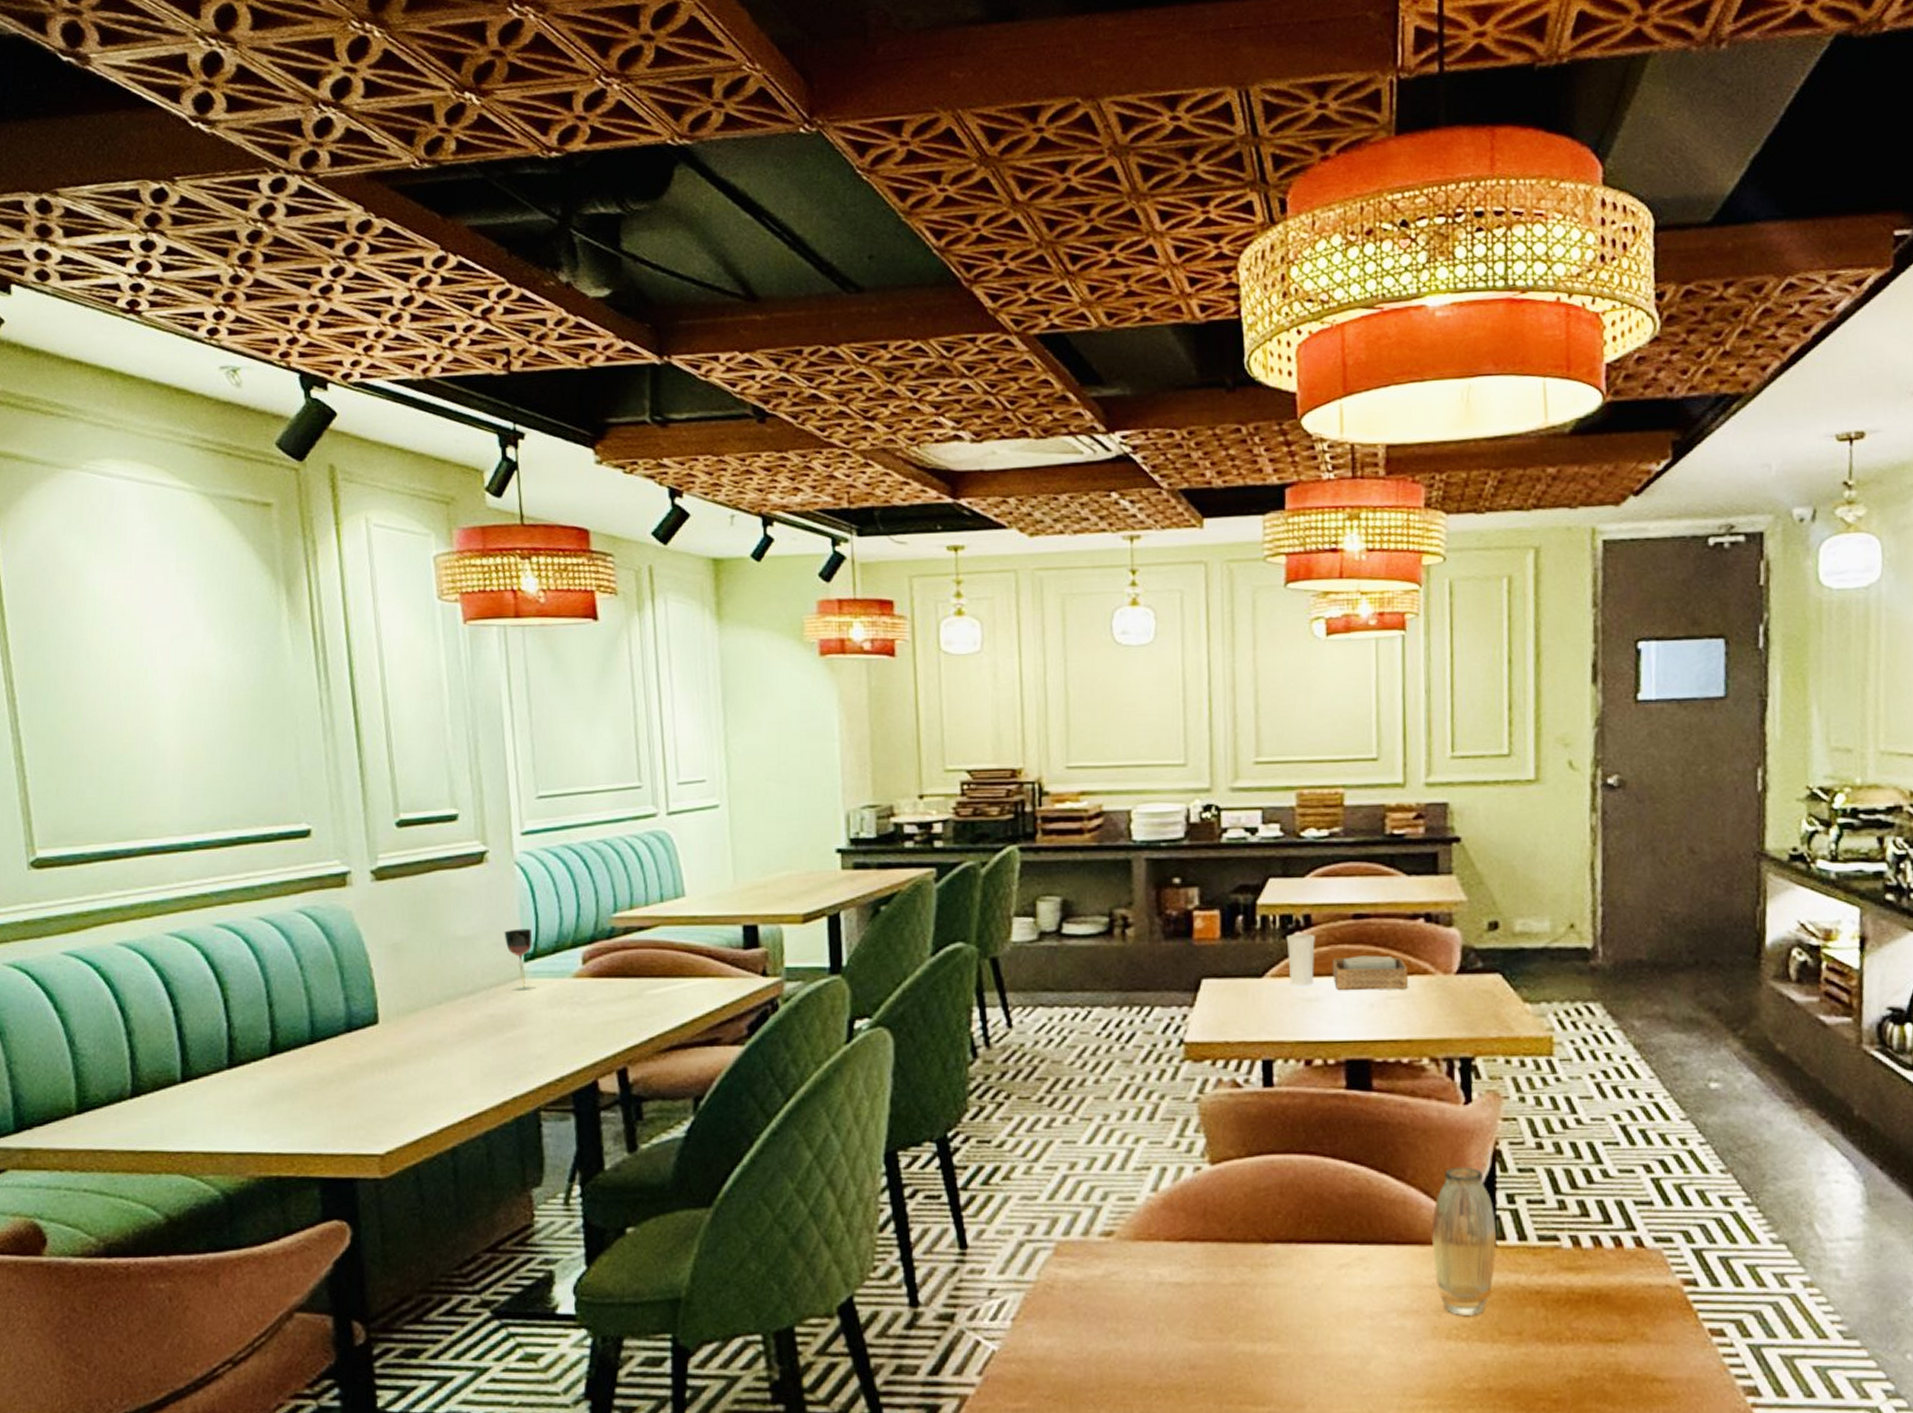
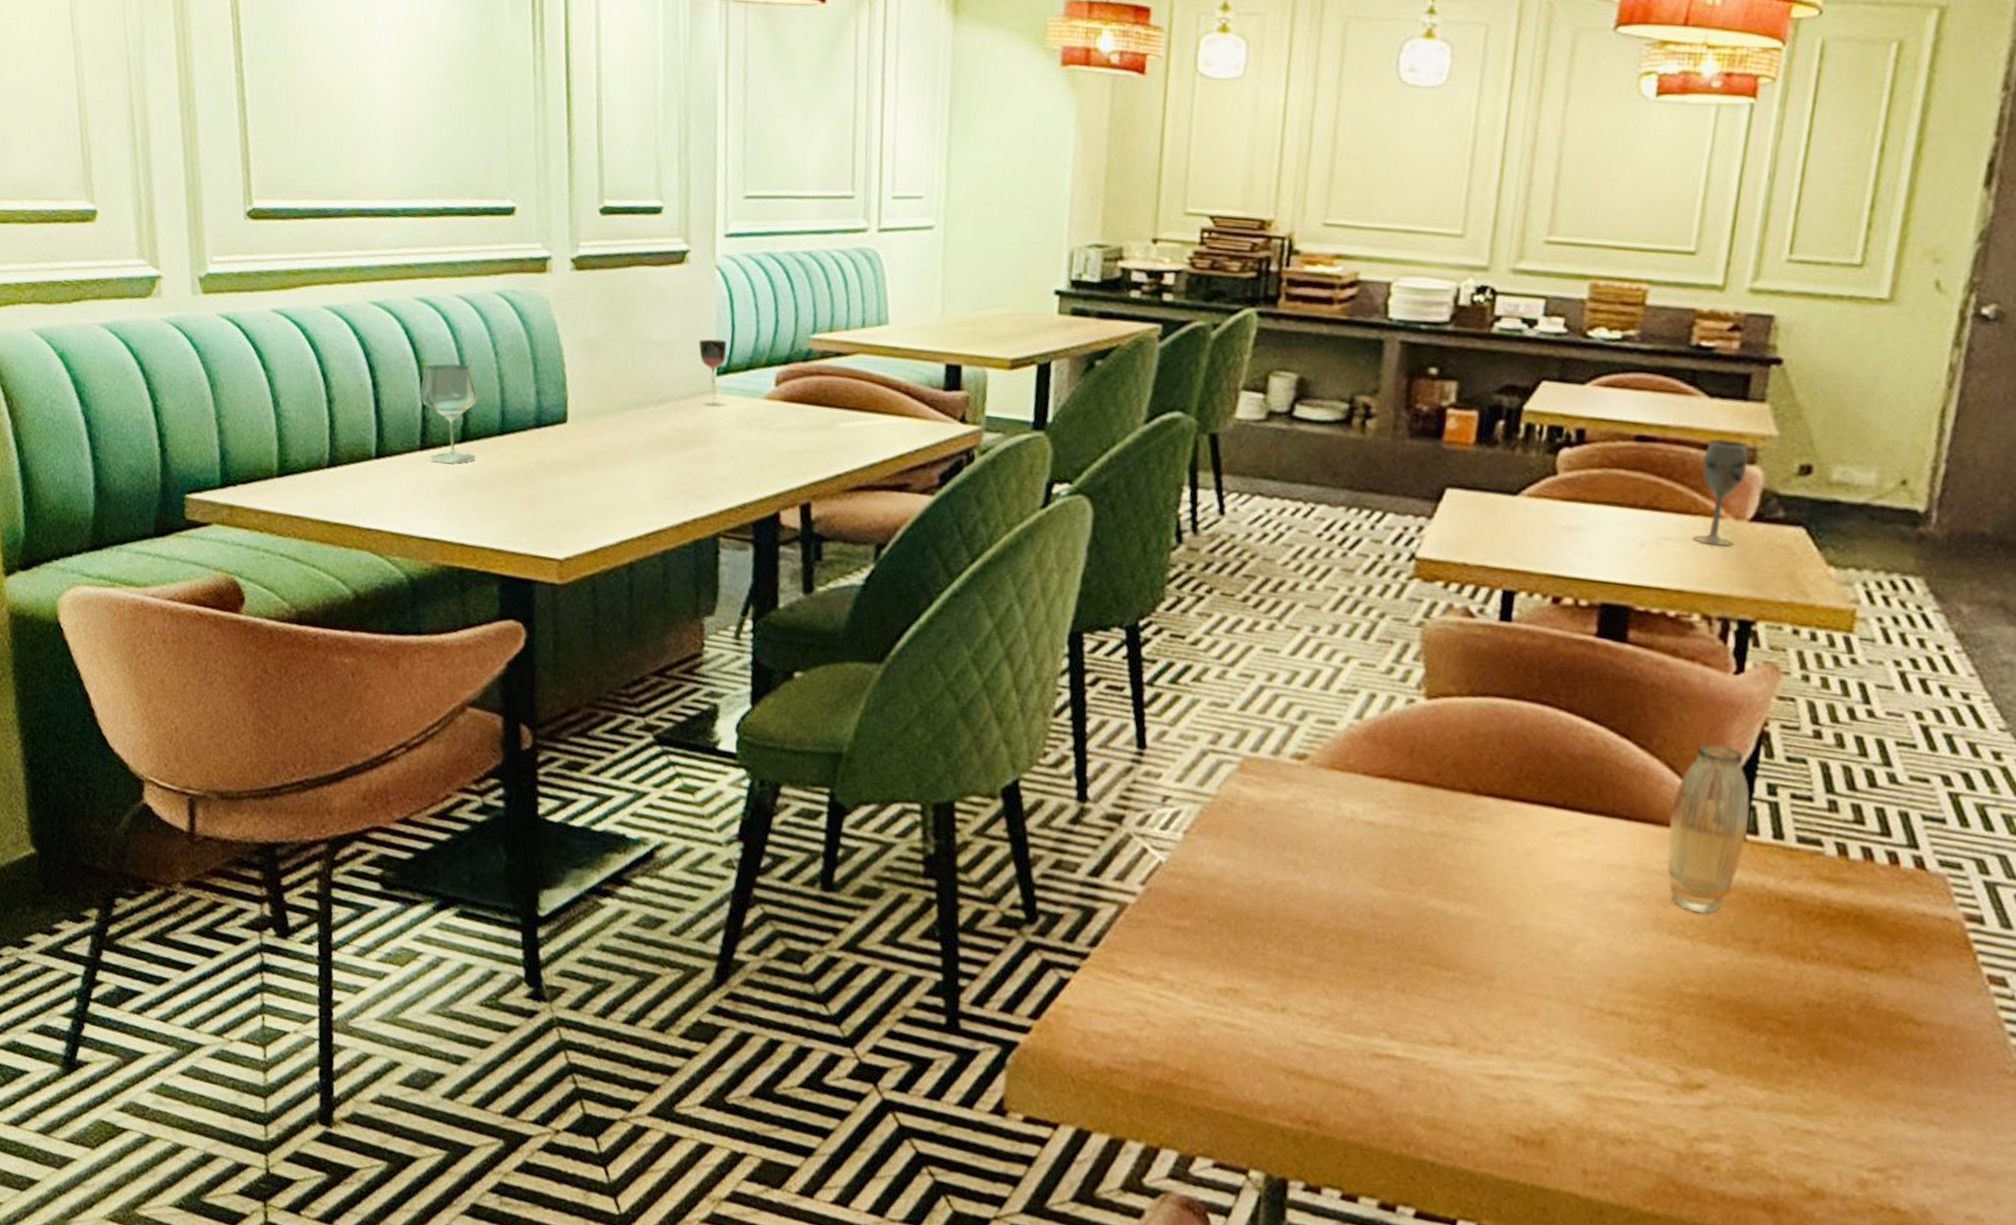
wine glass: none [224,982,287,1079] -> present [420,363,478,464]
cup: present [1286,933,1315,986] -> none [1548,449,1587,513]
napkin holder: present [1332,955,1408,991] -> none [1600,483,1692,532]
wine glass: none [1410,909,1447,1000] -> present [1693,439,1749,547]

